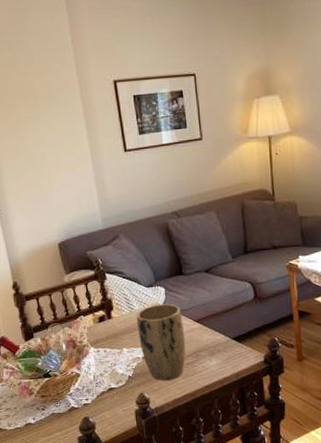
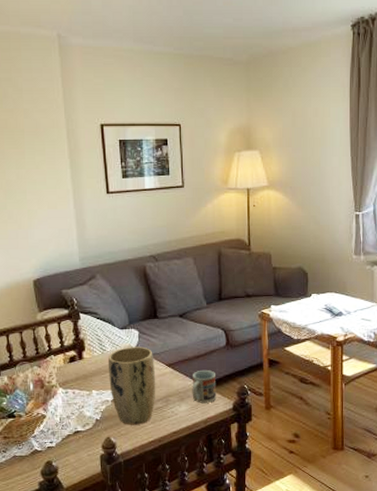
cup: none [221,324,247,357] -> present [192,369,217,403]

